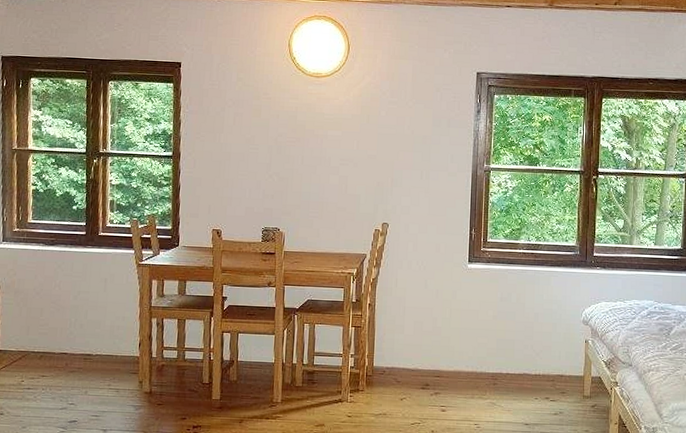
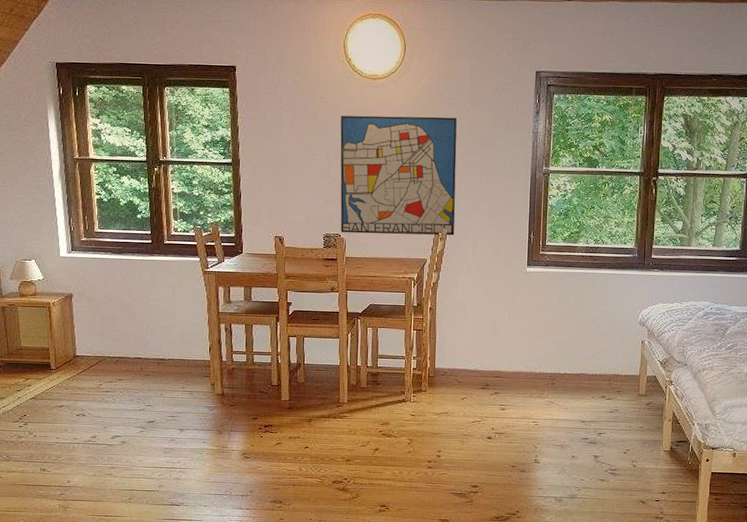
wall art: none [280,111,399,231] -> present [340,115,457,236]

